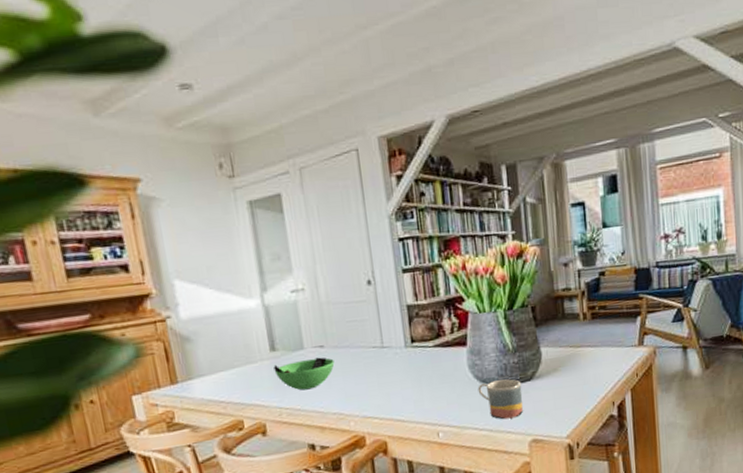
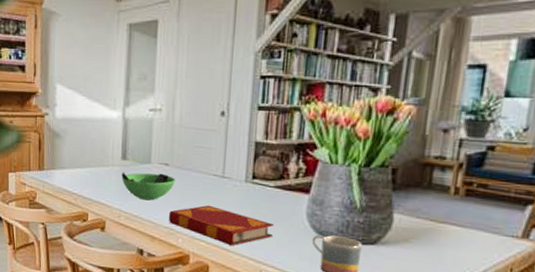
hardback book: none [335,379,442,416] -> present [169,205,273,246]

